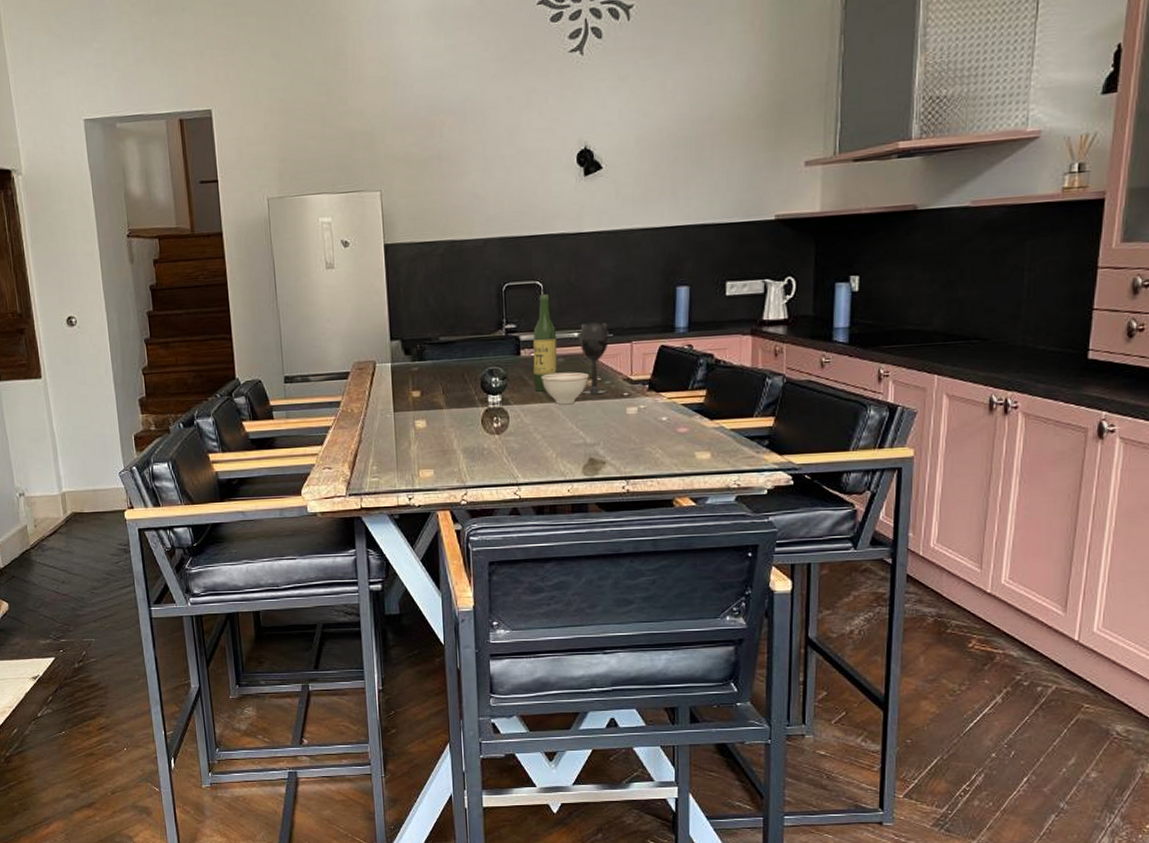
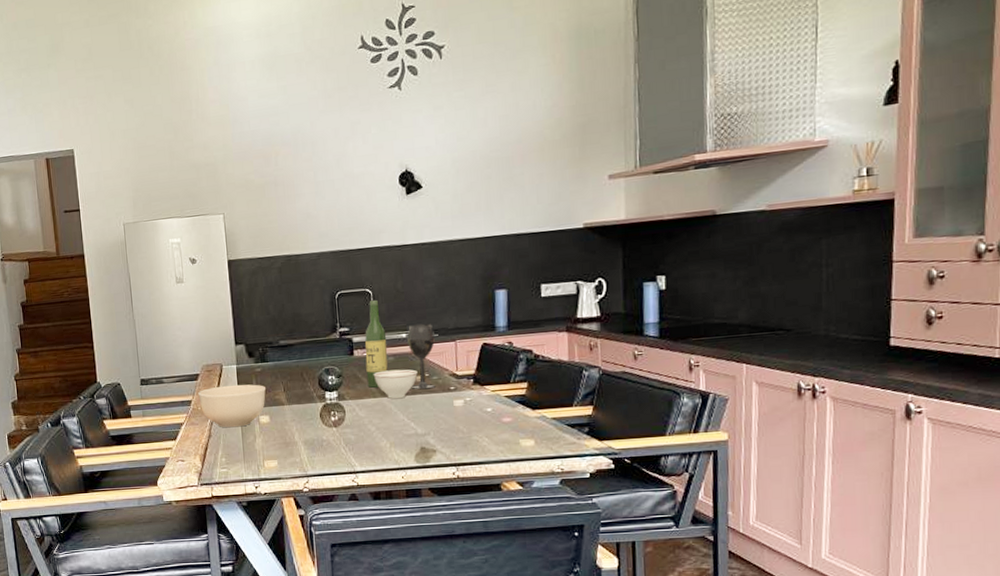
bowl: none [348,384,424,433] -> present [198,384,267,428]

